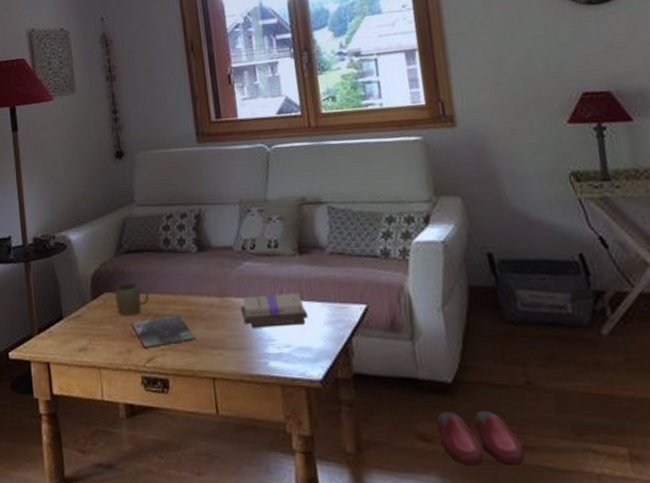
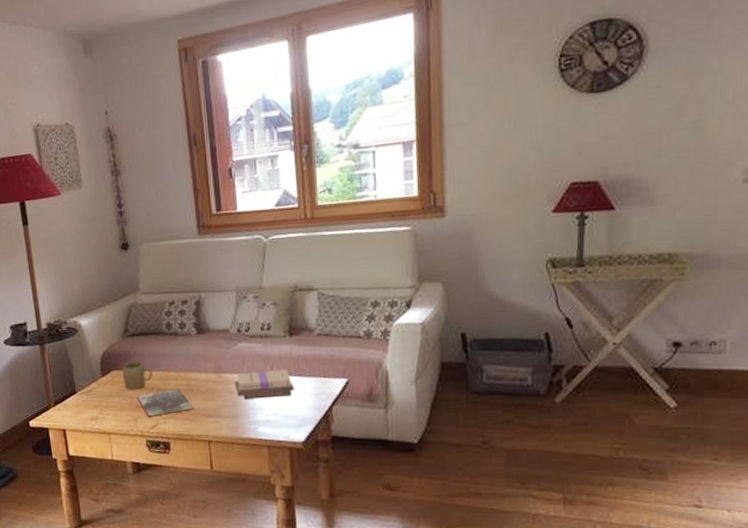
slippers: present [438,410,525,466] -> none [402,465,473,508]

